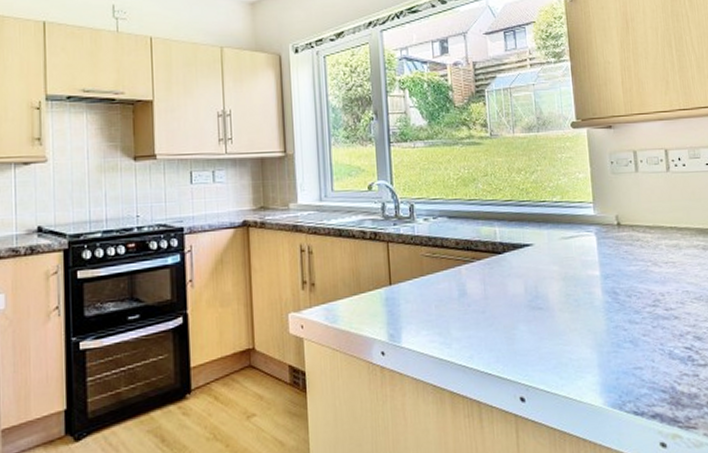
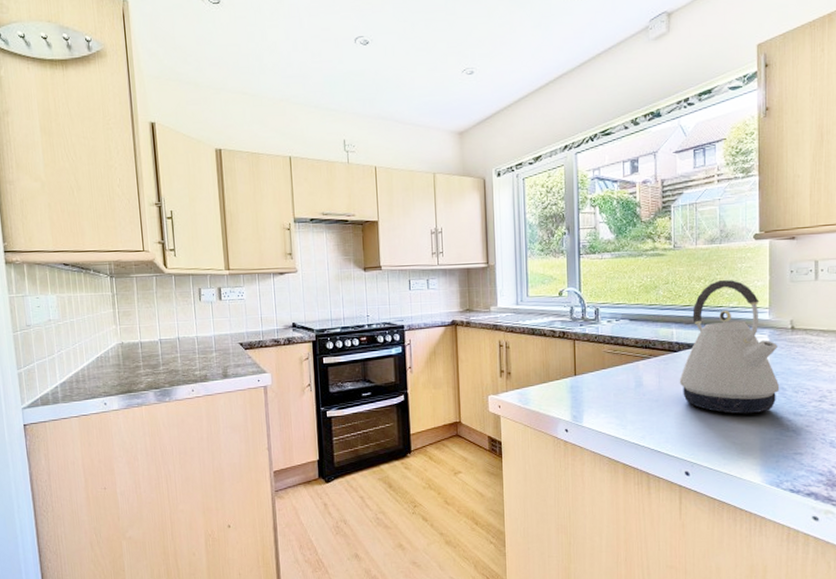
kettle: none [506,172,612,325] -> present [679,280,780,414]

